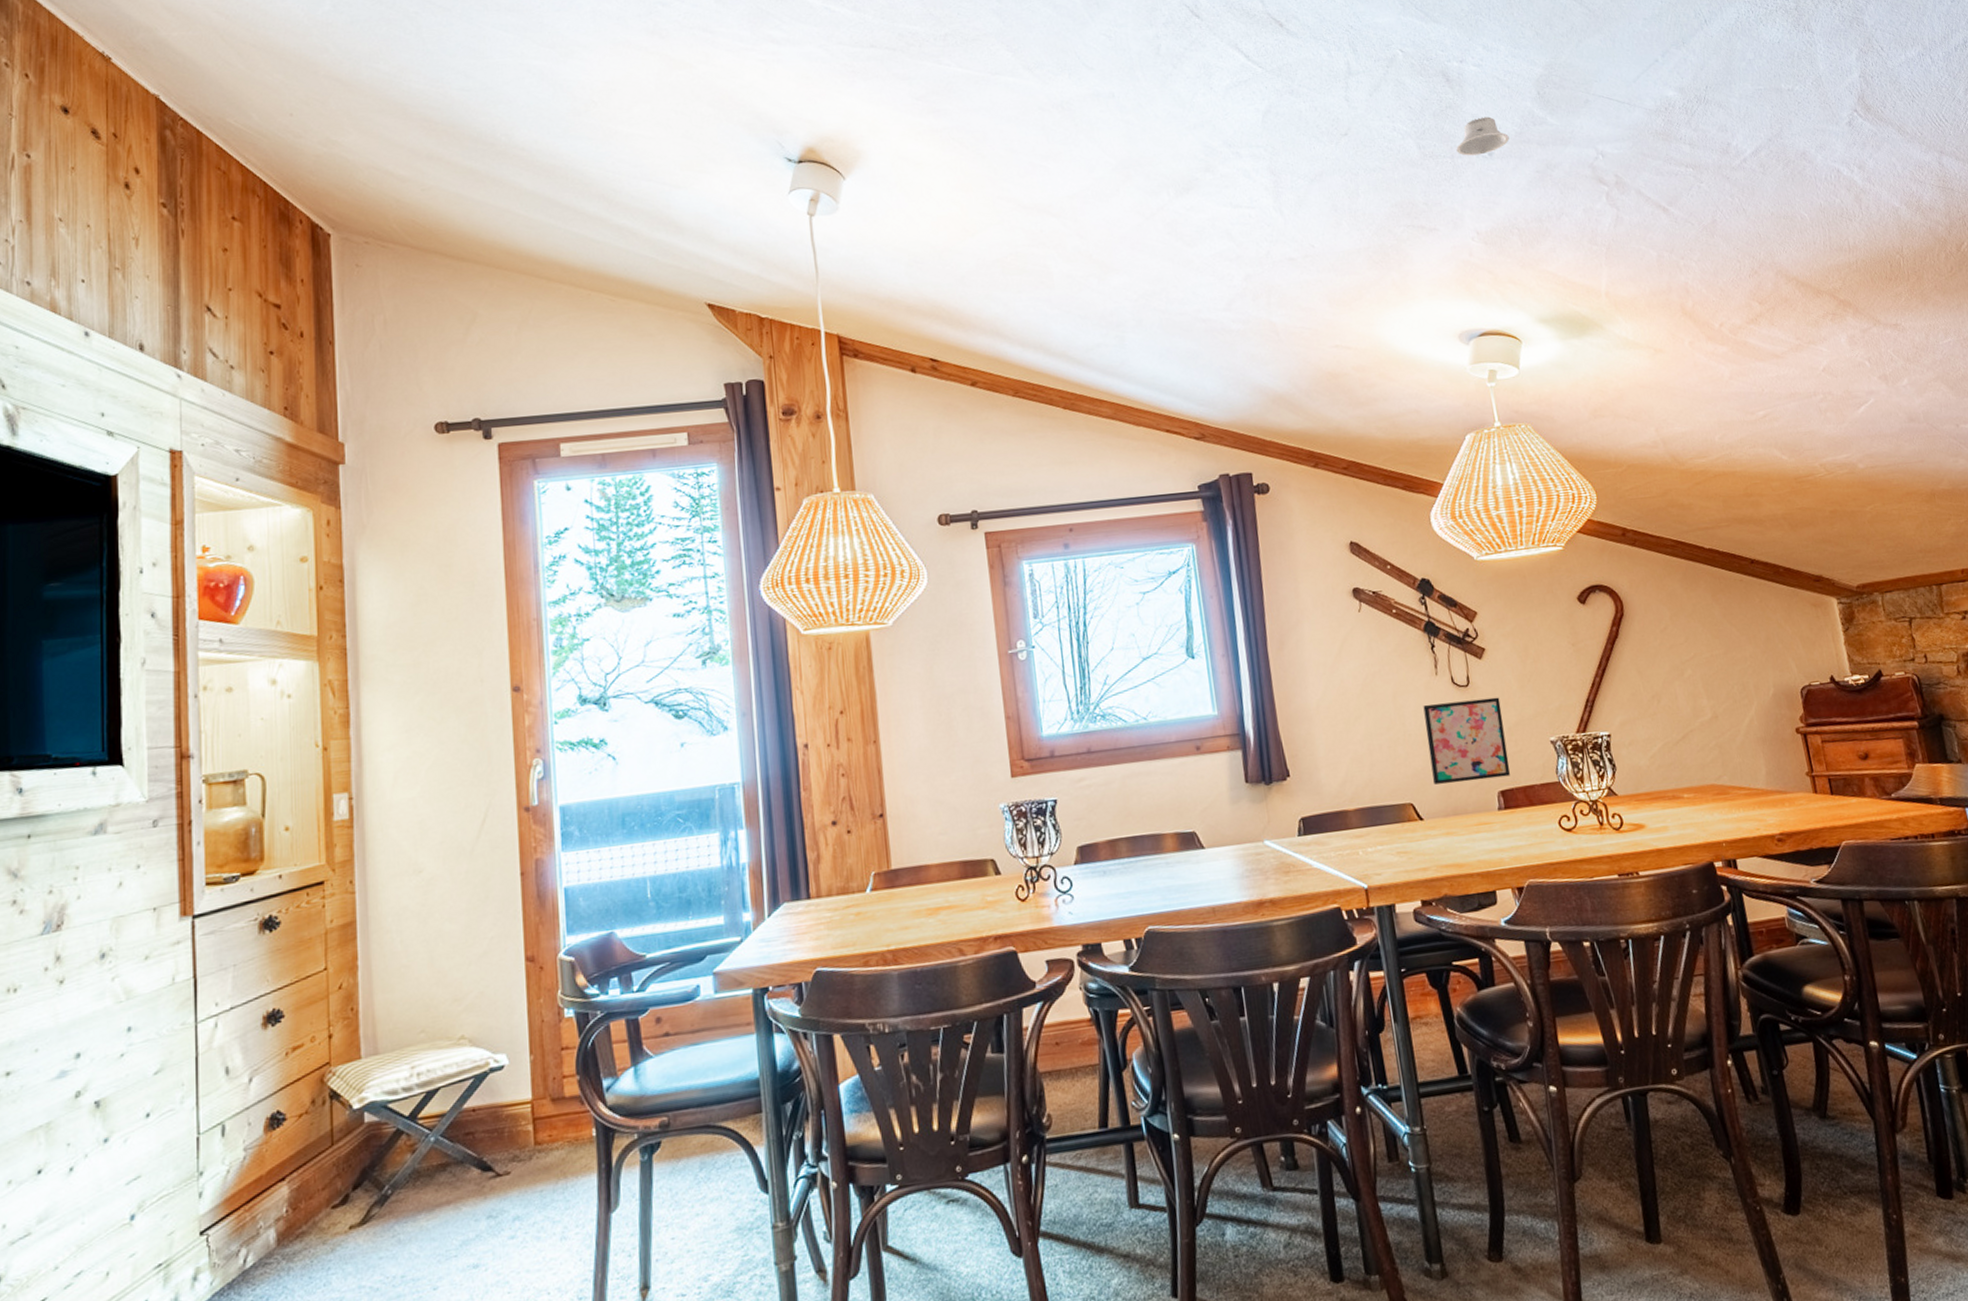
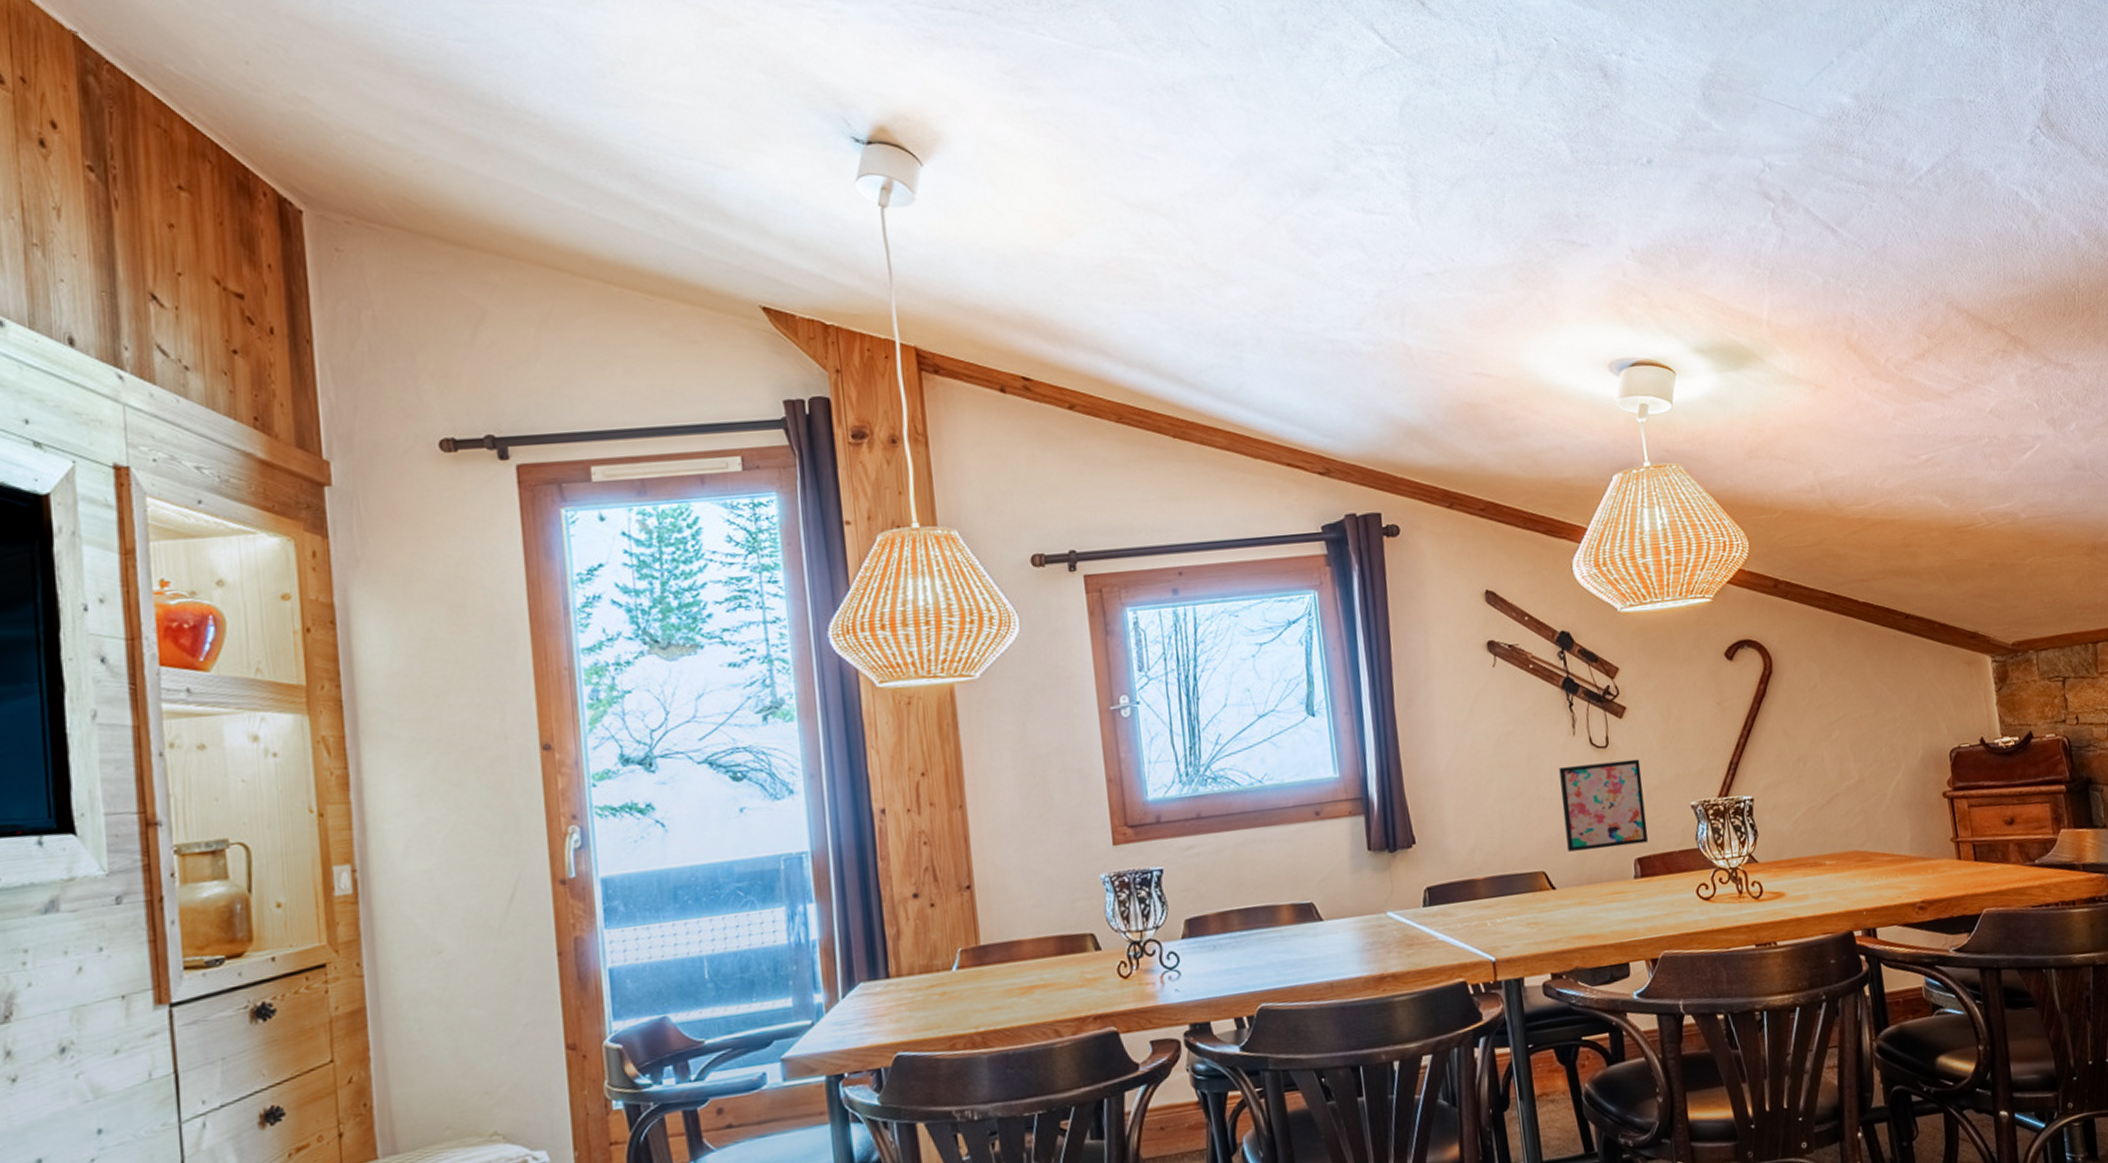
recessed light: present [1456,116,1510,156] -> none [1612,119,1671,163]

